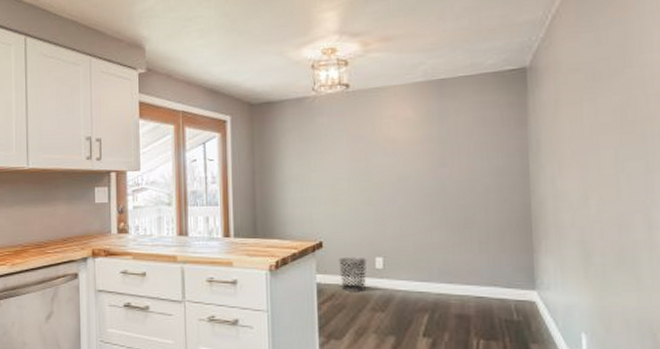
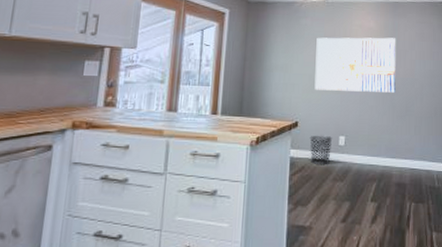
wall art: none [337,127,448,203] -> present [314,37,396,93]

